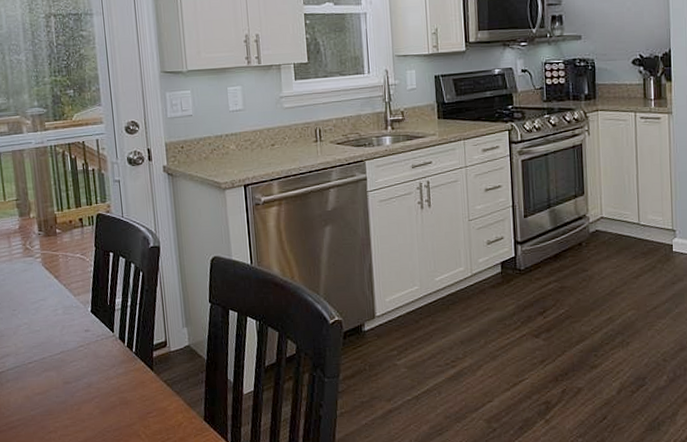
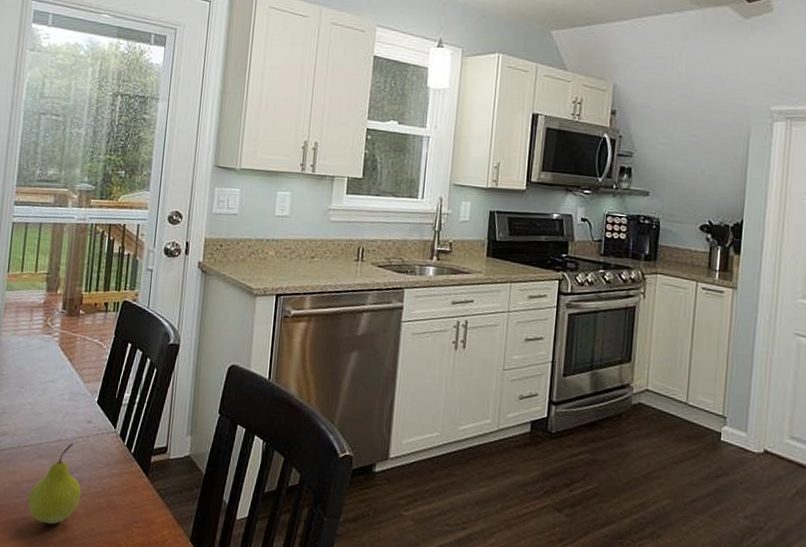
fruit: none [42,352,93,429] -> present [28,443,81,525]

